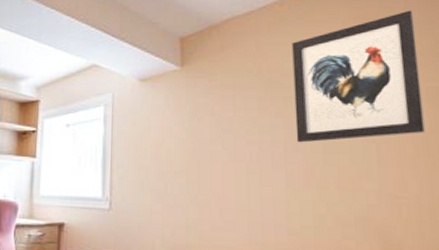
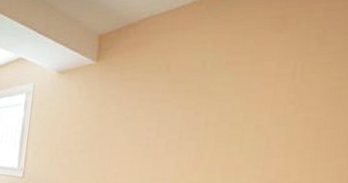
wall art: present [292,10,425,143] -> none [192,10,335,132]

